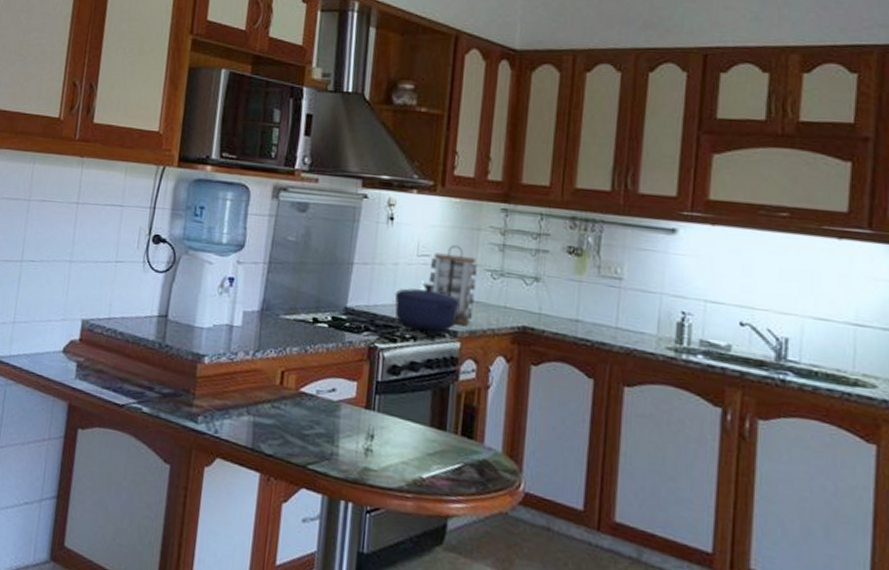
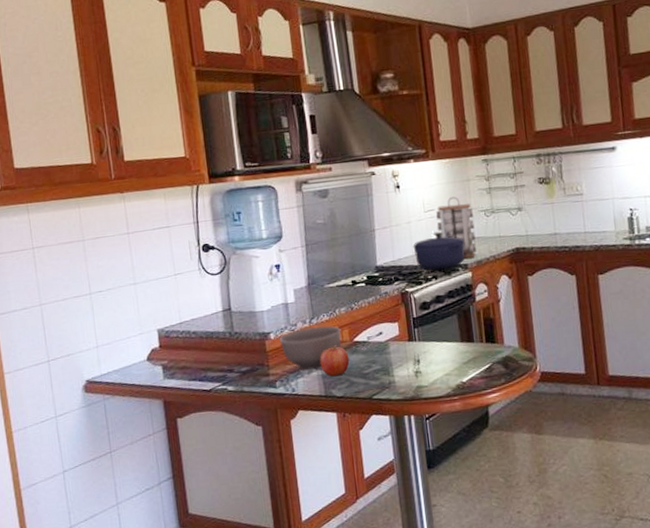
bowl: none [213,360,288,413] -> present [279,325,341,370]
fruit: none [254,390,290,429] -> present [319,345,350,377]

